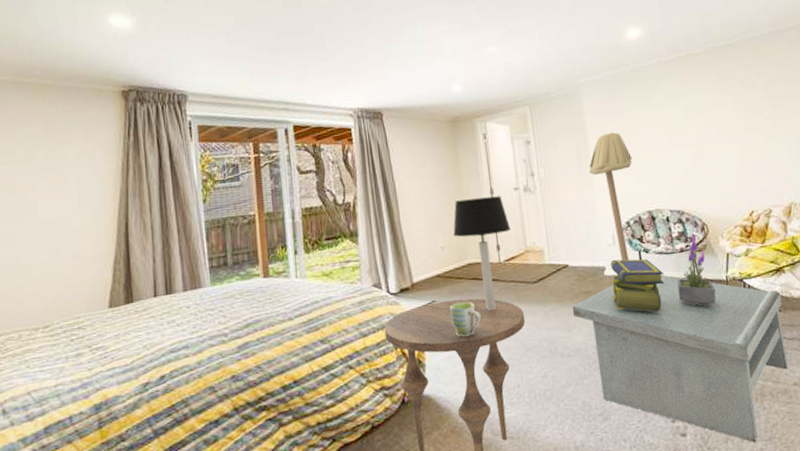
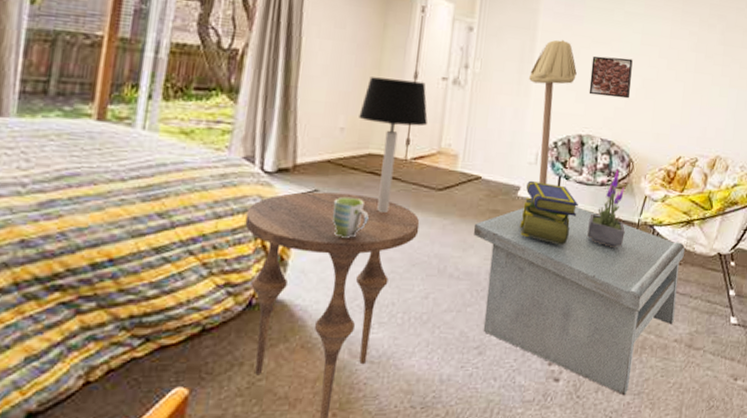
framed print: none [643,133,688,174] -> present [589,55,633,99]

